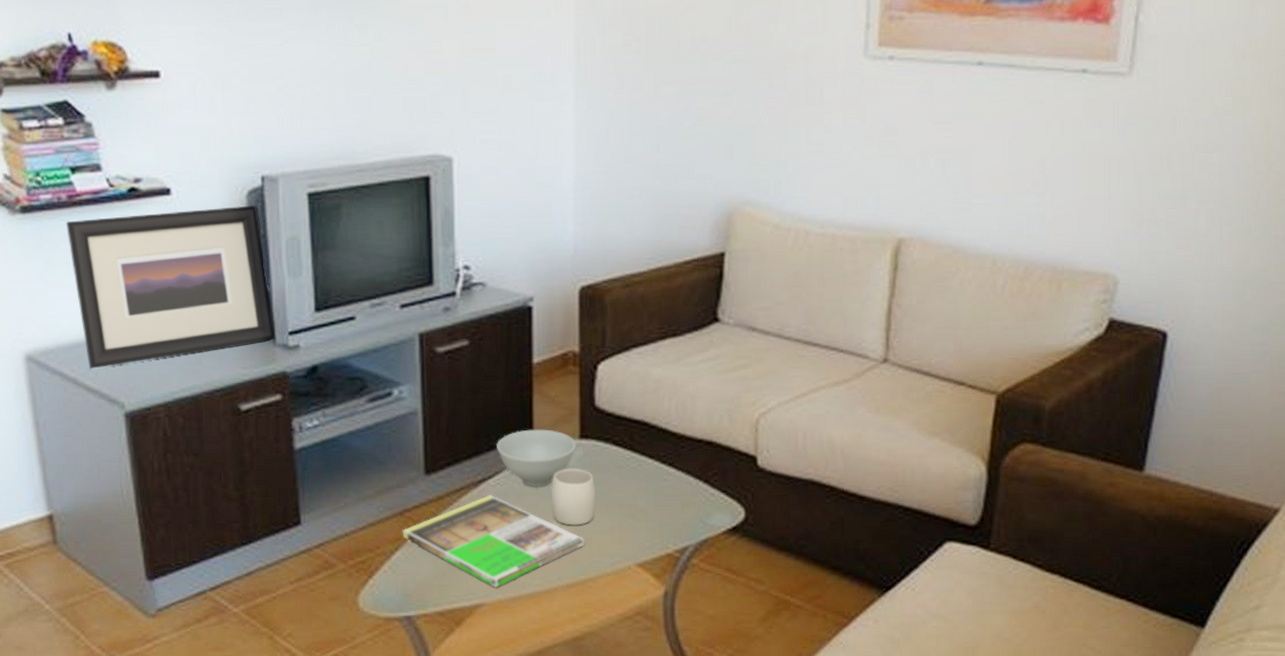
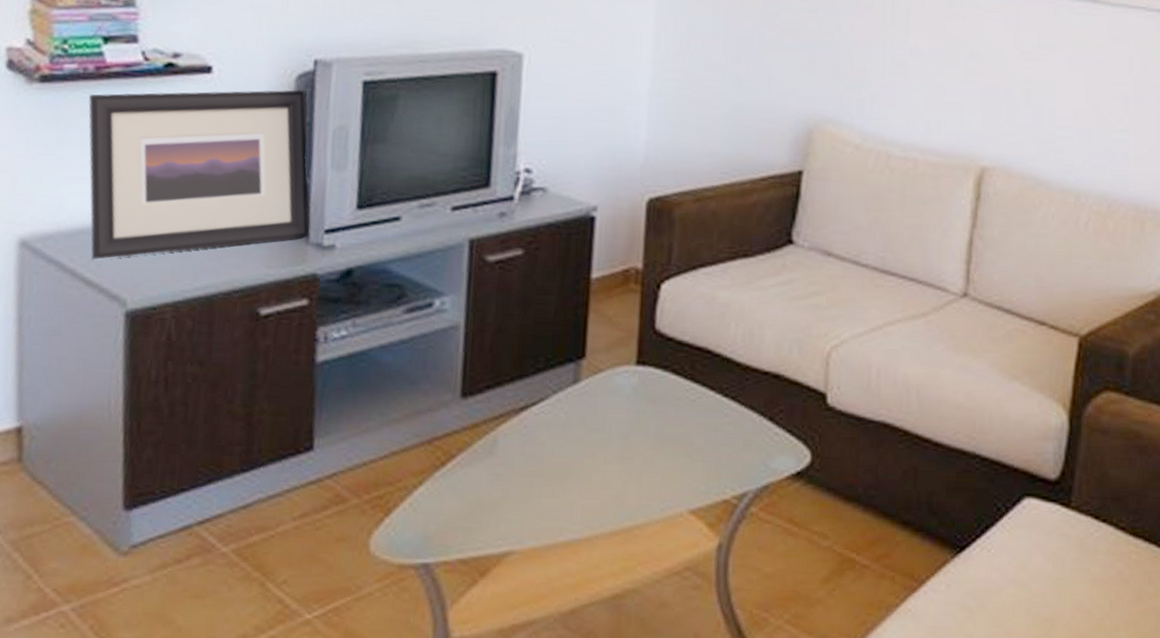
magazine: present [402,495,585,588] -> none [428,424,634,533]
bowl: present [495,429,577,488] -> none [543,352,632,419]
mug: present [551,468,595,526] -> none [600,397,649,464]

